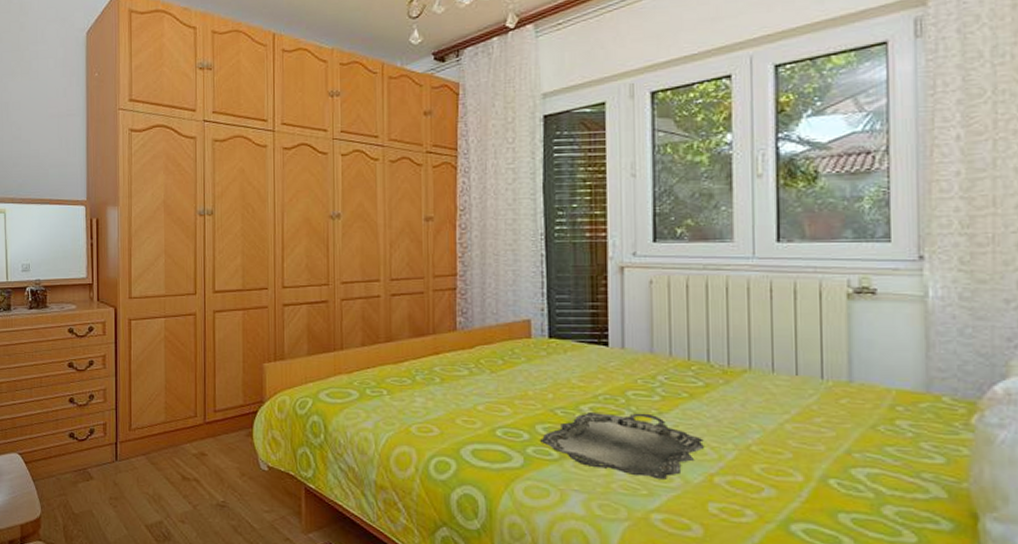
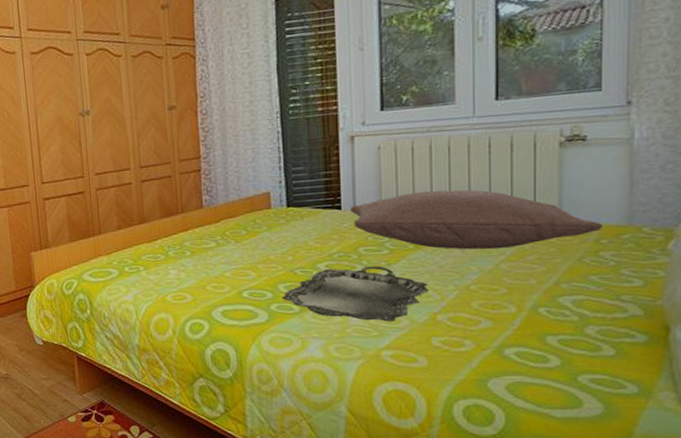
pillow: none [619,334,897,407] -> present [350,189,602,250]

